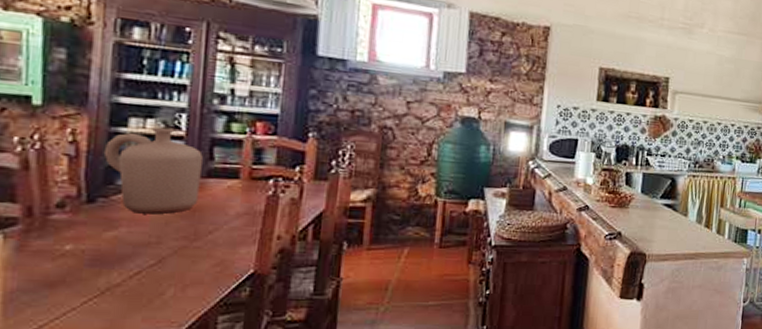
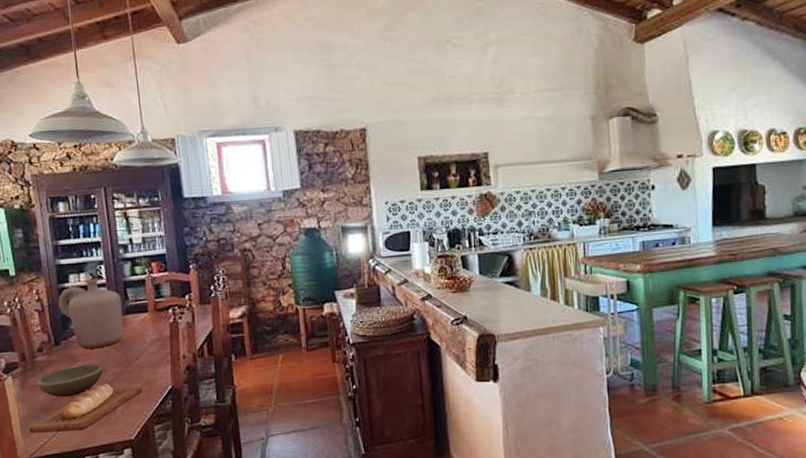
bread loaf: none [16,259,211,314] -> present [29,384,143,433]
bowl: none [44,232,158,271] -> present [36,364,104,398]

